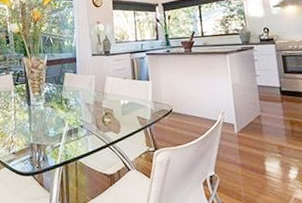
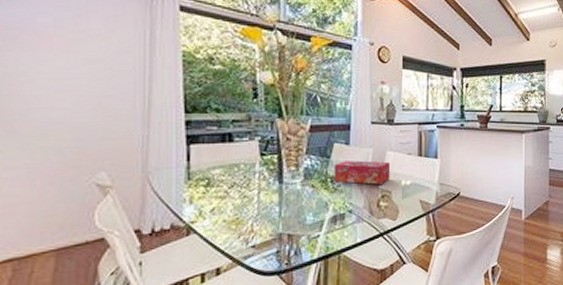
tissue box: none [66,85,110,104] -> present [333,160,389,185]

